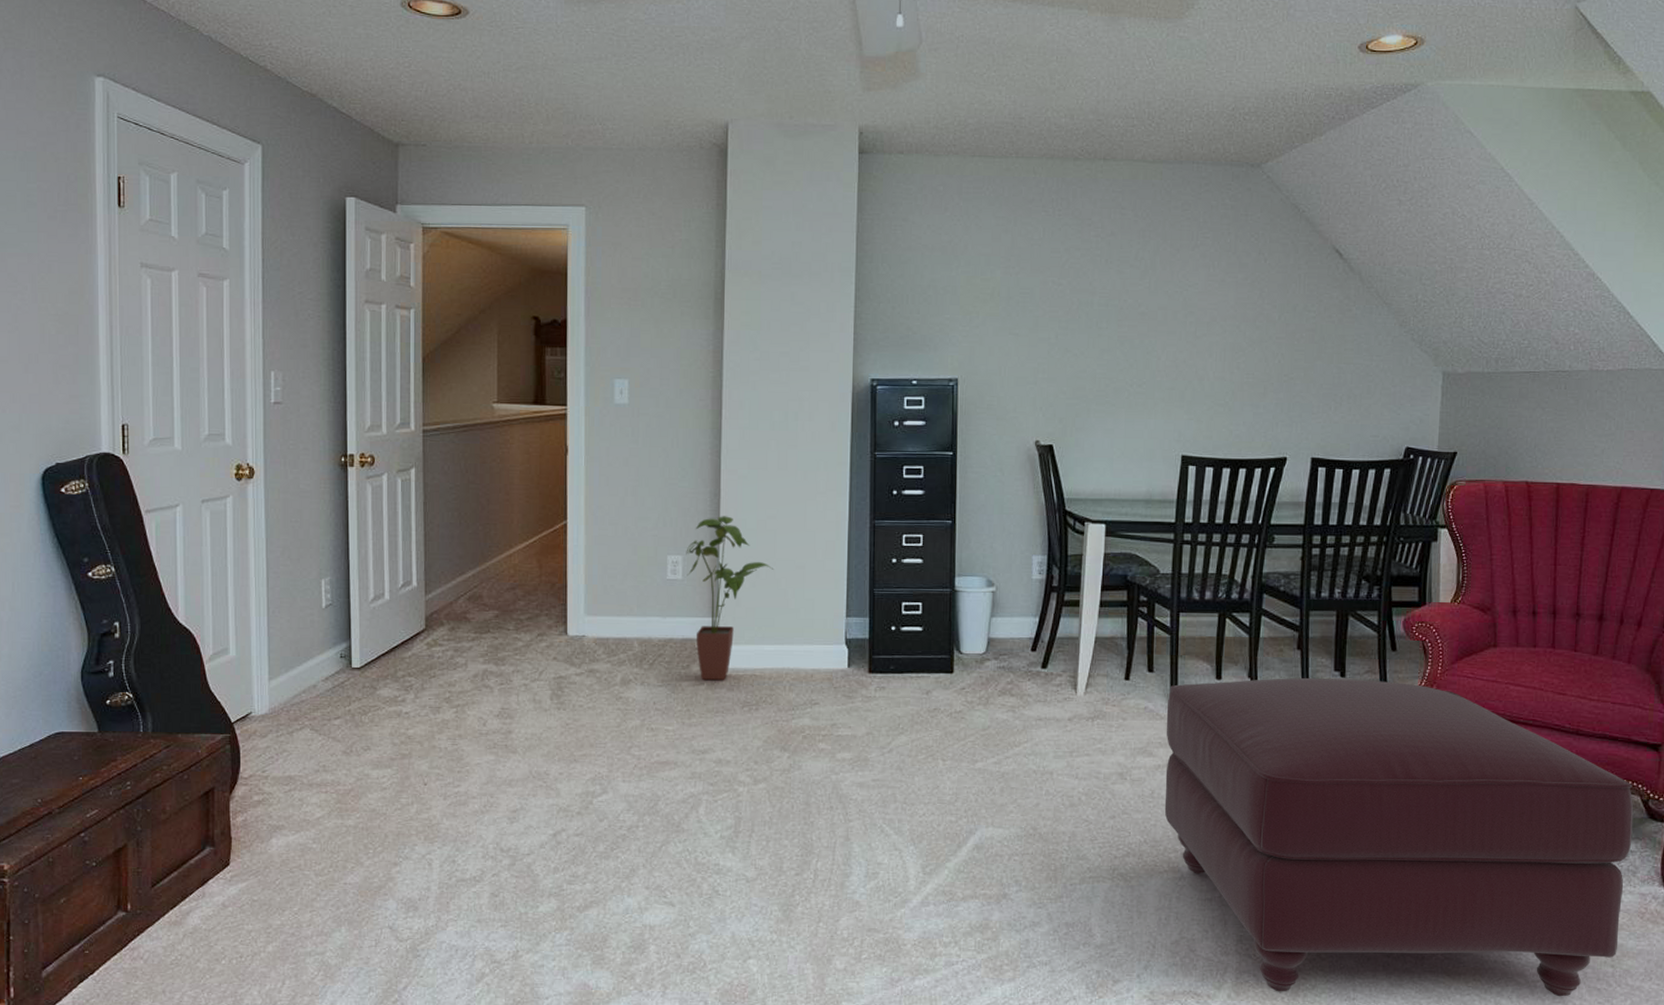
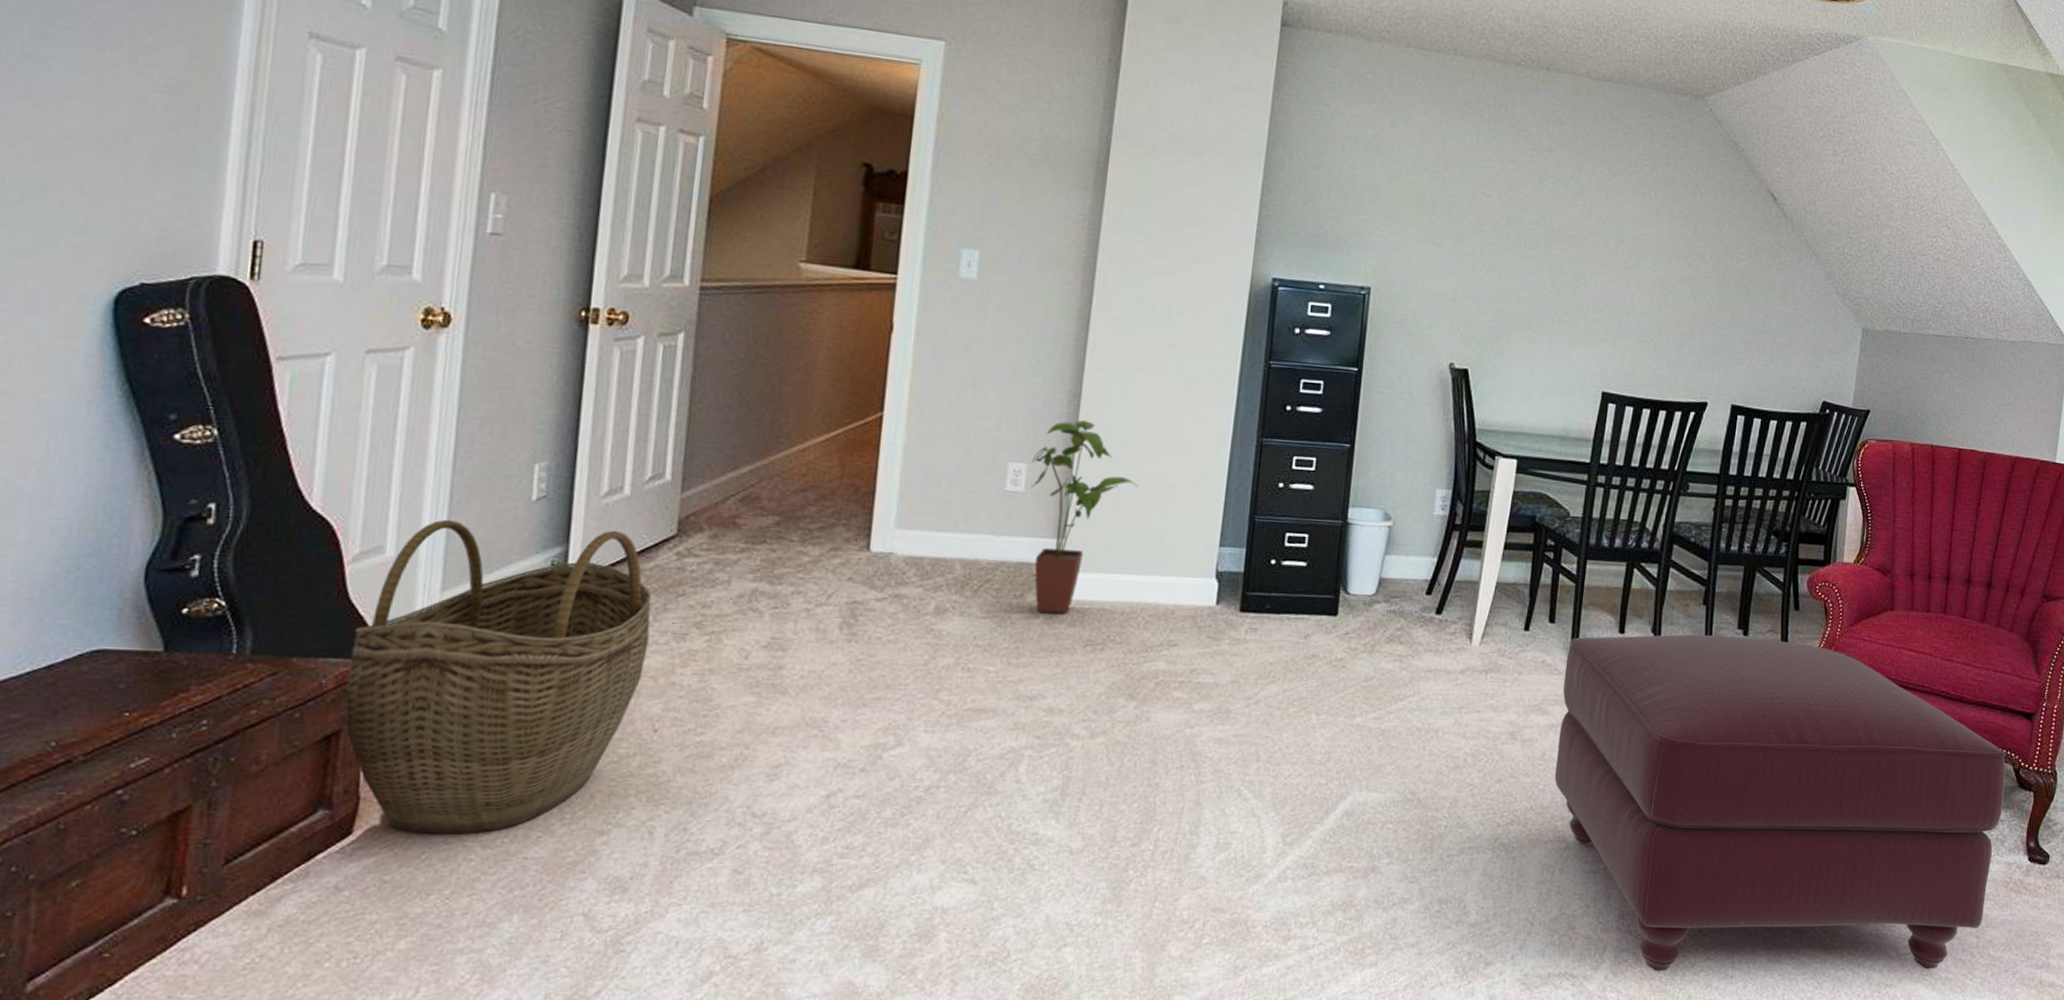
woven basket: none [214,625,414,865] -> present [345,519,652,834]

